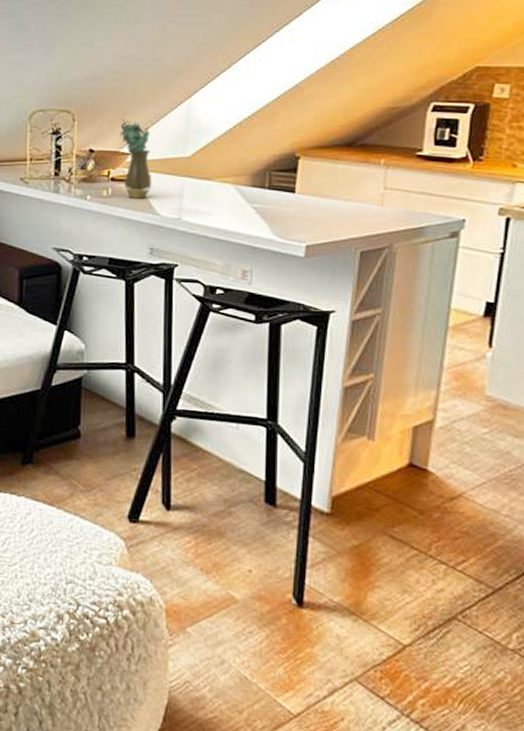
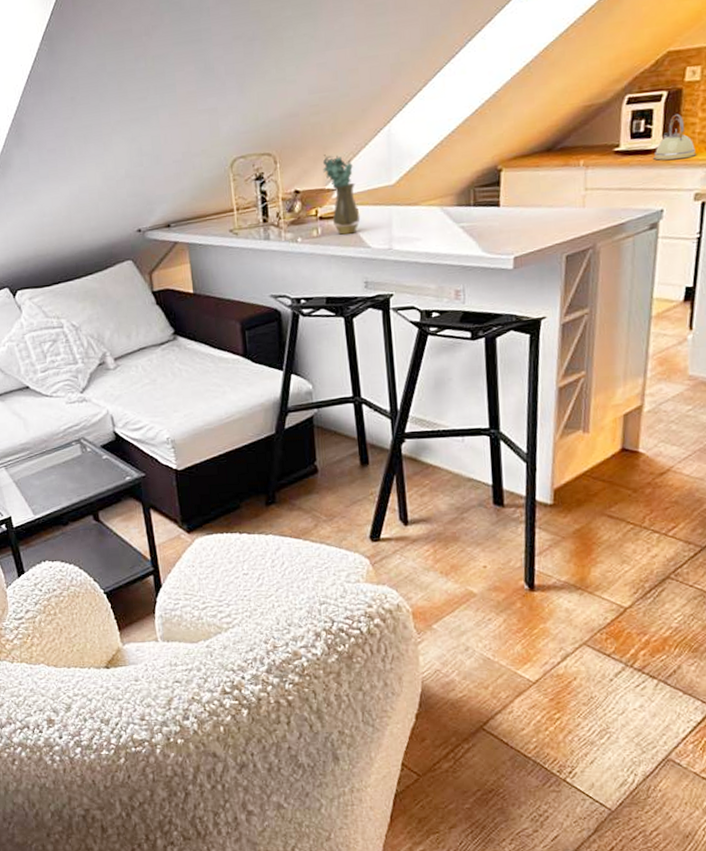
kettle: none [457,127,502,172] -> present [653,113,696,161]

